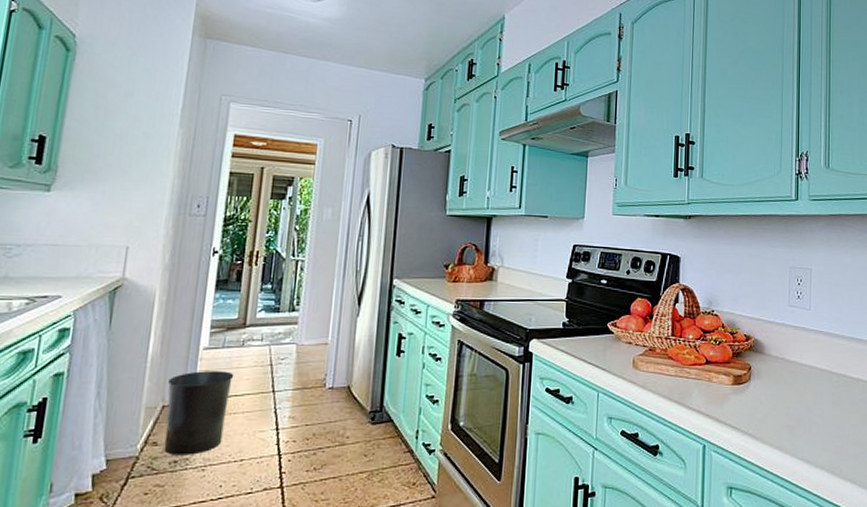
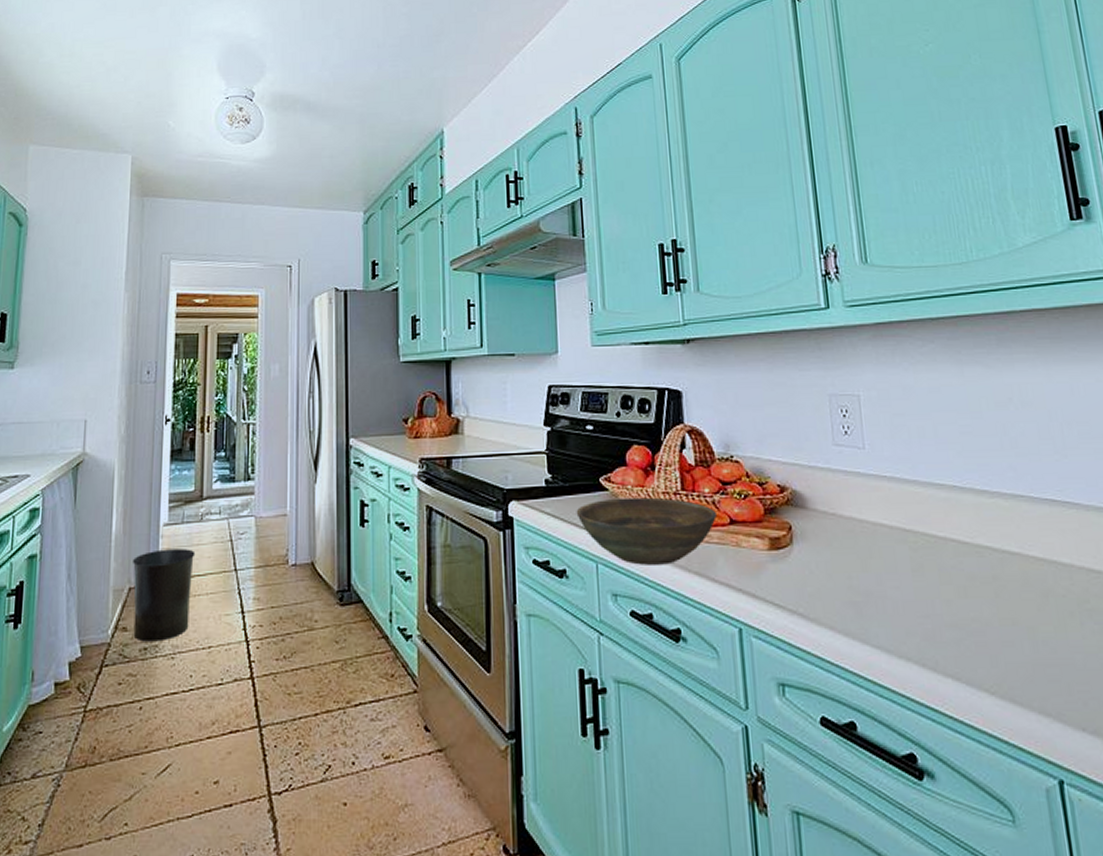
bowl: none [585,340,696,396] -> present [576,497,716,567]

